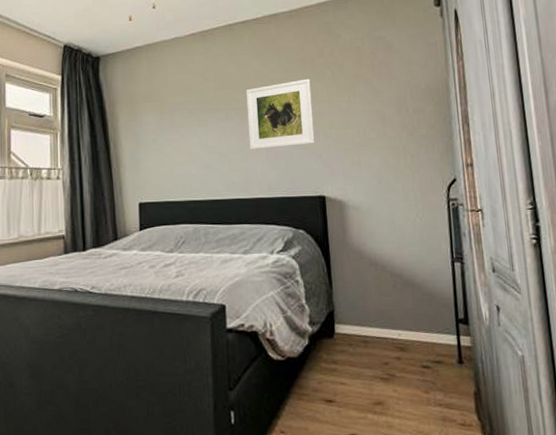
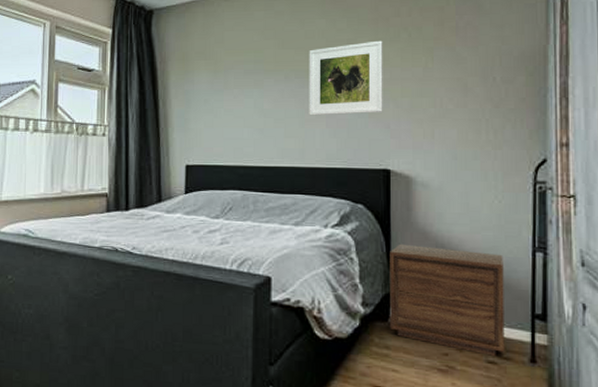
nightstand: none [330,263,436,361] -> present [390,243,505,356]

